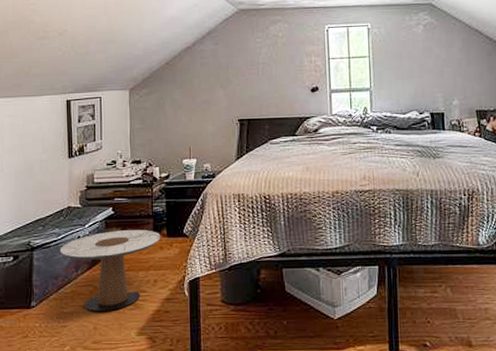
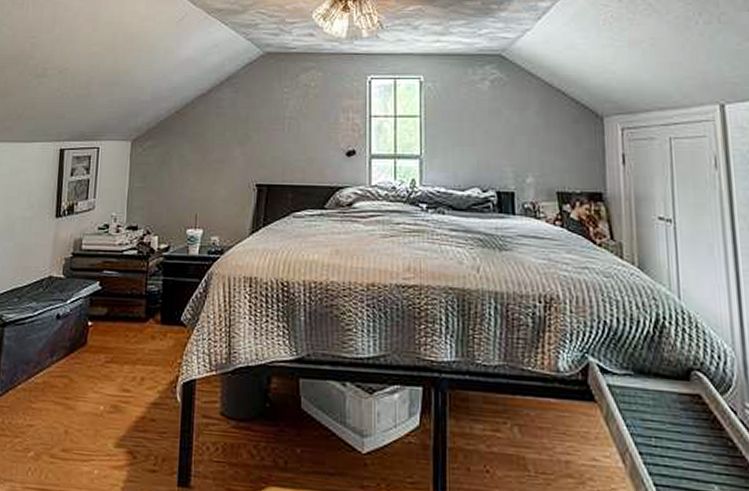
side table: present [60,230,161,312] -> none [35,310,154,412]

